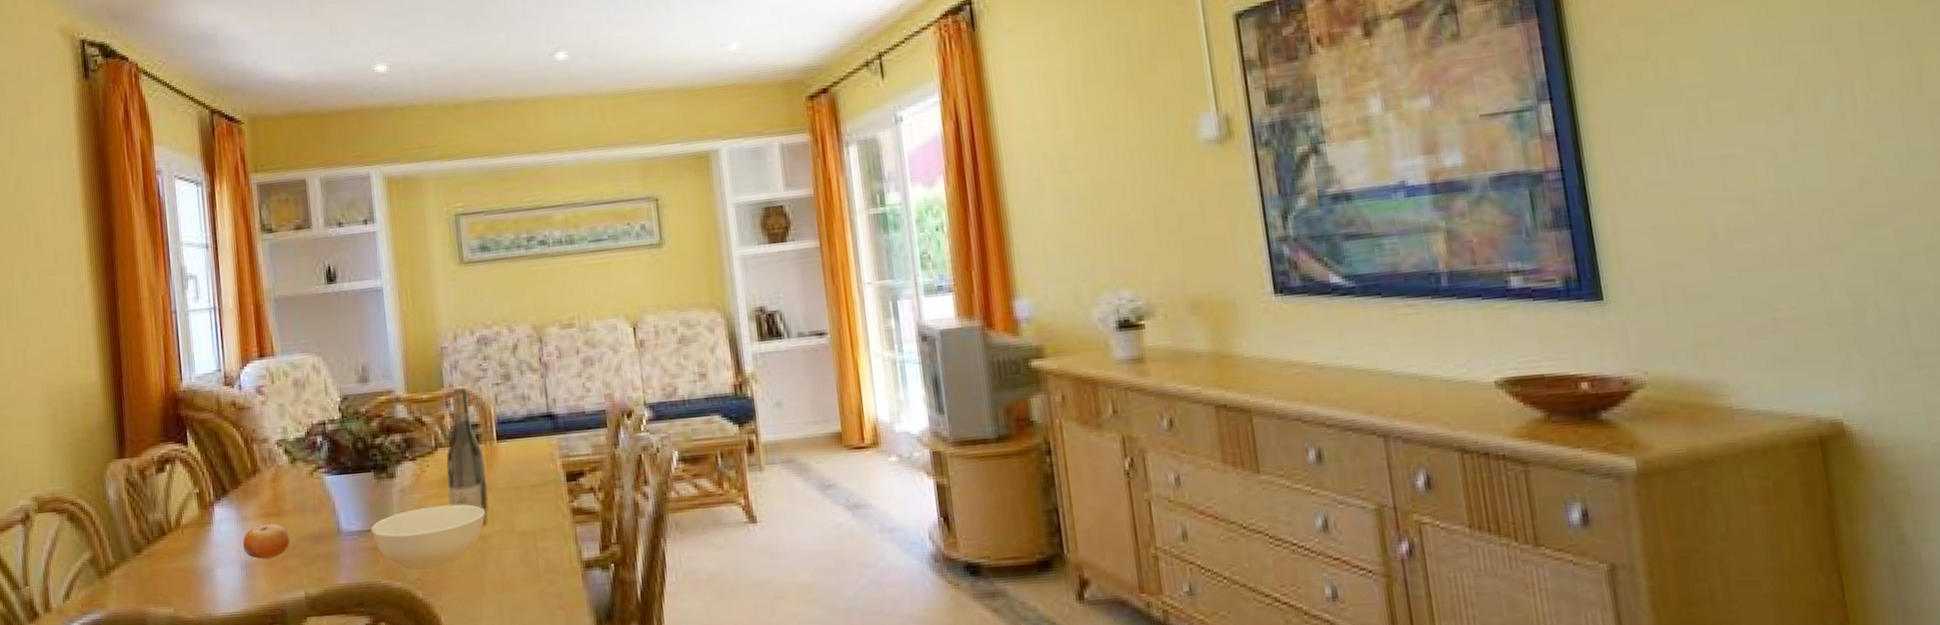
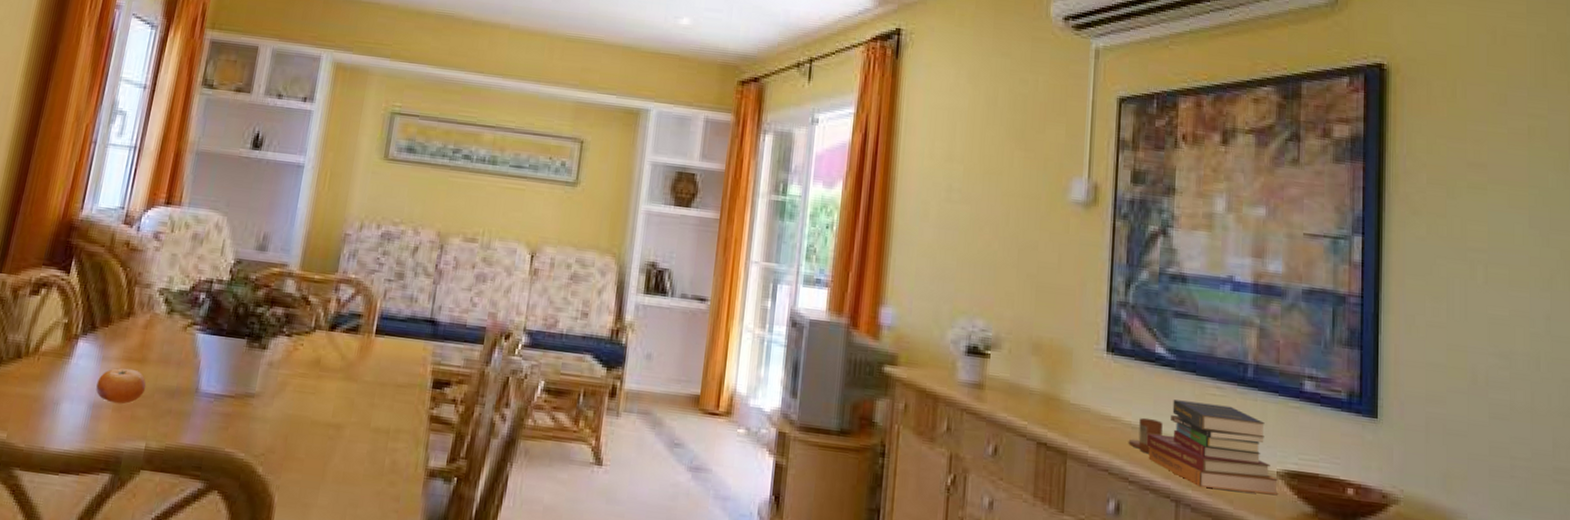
bowl: present [370,504,485,571] -> none [228,384,346,448]
wine bottle: present [446,386,489,527] -> none [312,274,359,416]
candle: none [1317,354,1355,392] -> present [1128,417,1163,453]
books: none [1337,322,1500,416] -> present [1146,399,1278,496]

